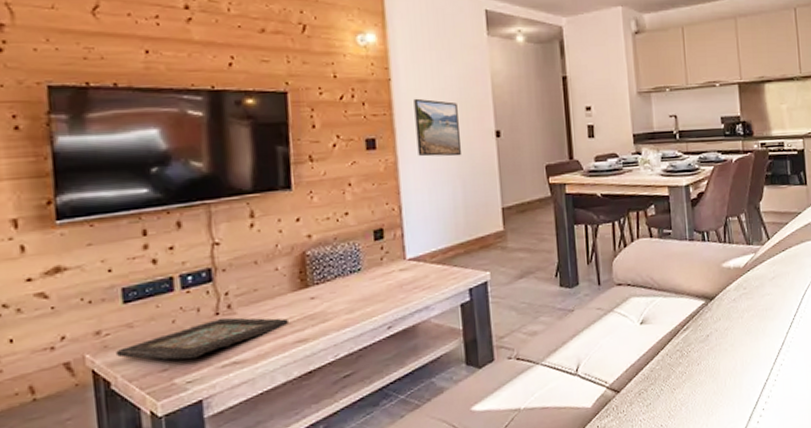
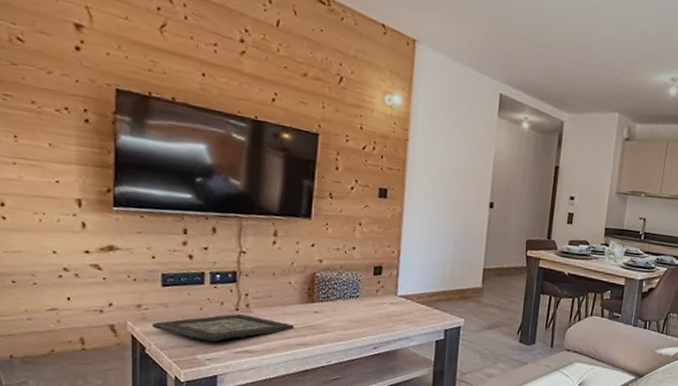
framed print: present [413,98,461,157] -> none [421,160,461,218]

